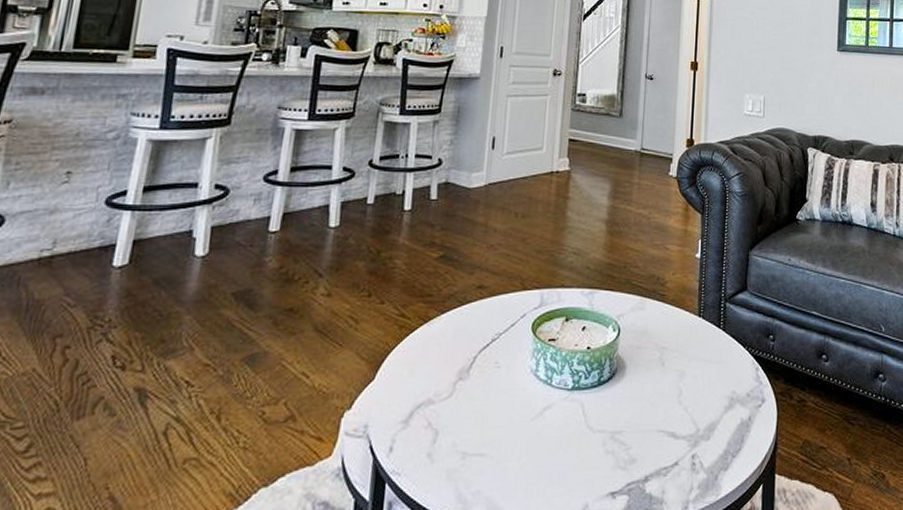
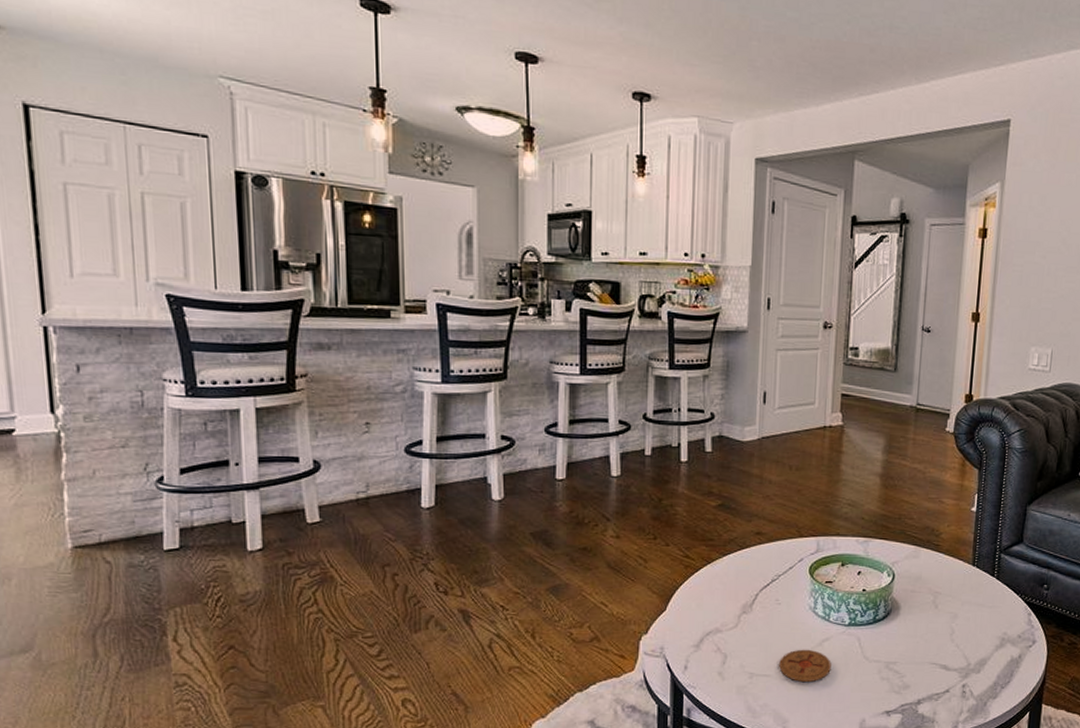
coaster: none [495,420,553,461] -> present [779,649,831,682]

